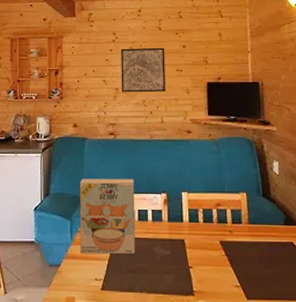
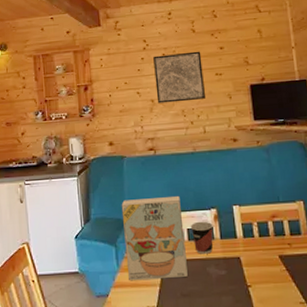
cup: none [141,204,162,234] -> present [190,221,213,254]

